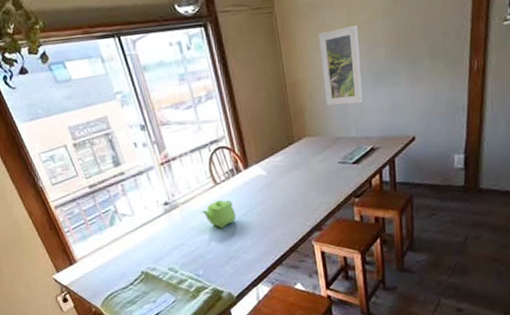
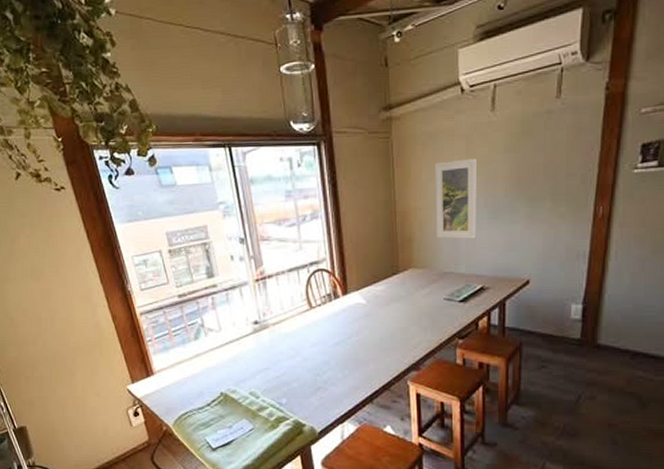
teapot: present [201,200,237,229] -> none [291,326,329,357]

